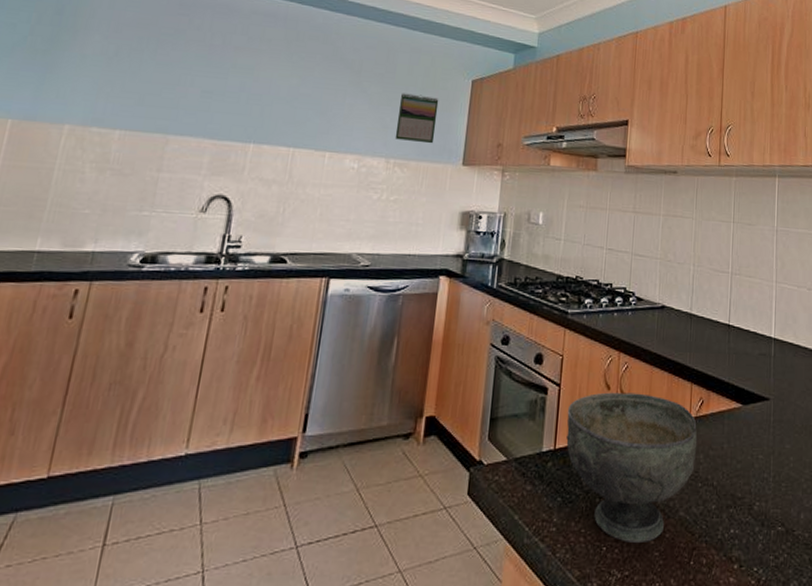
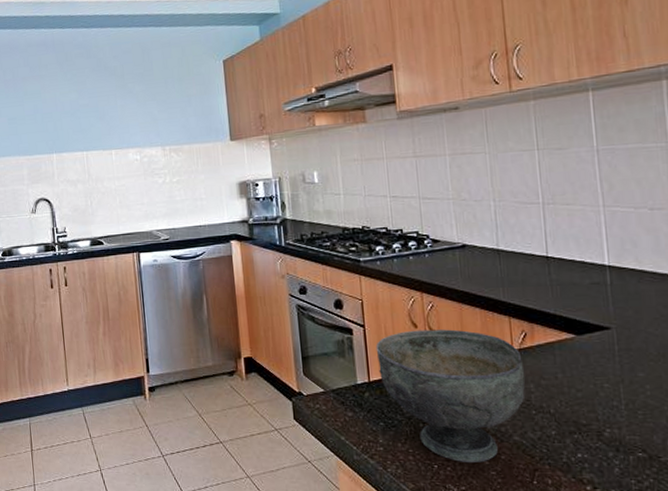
calendar: present [395,93,439,144] -> none [162,84,200,129]

